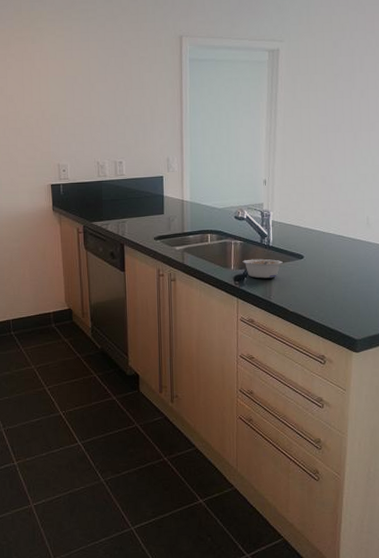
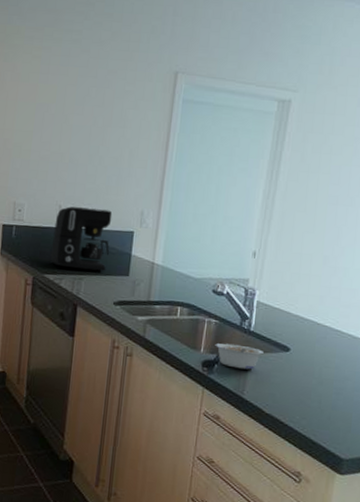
coffee maker: none [95,161,145,214] -> present [50,206,113,271]

